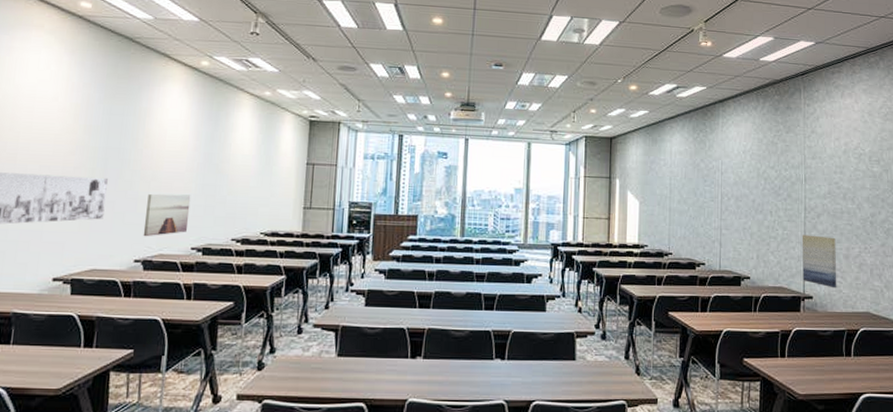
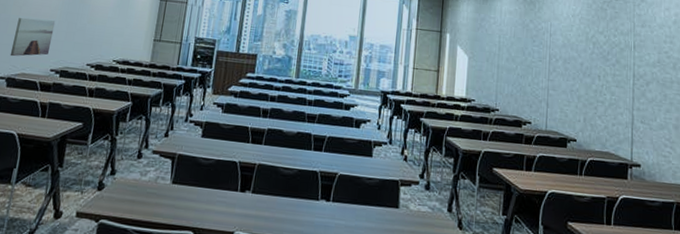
wall art: present [802,235,837,288] -> none [630,101,666,159]

